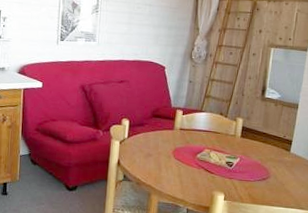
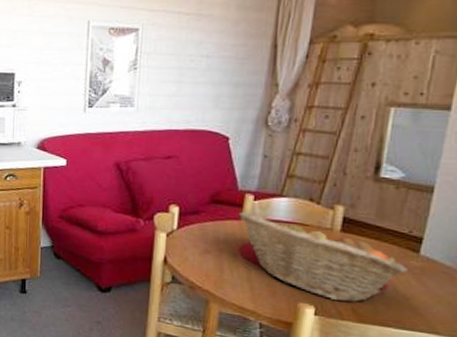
fruit basket: none [172,123,283,189] -> present [239,211,408,303]

